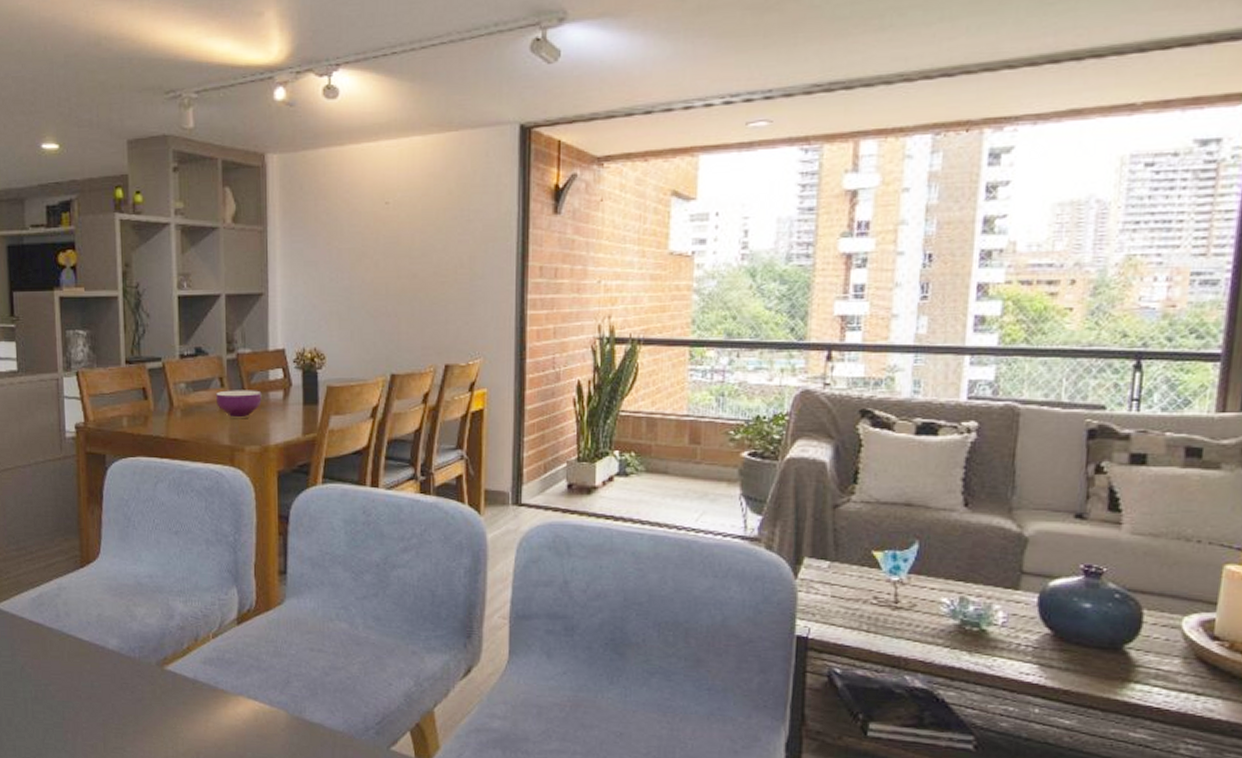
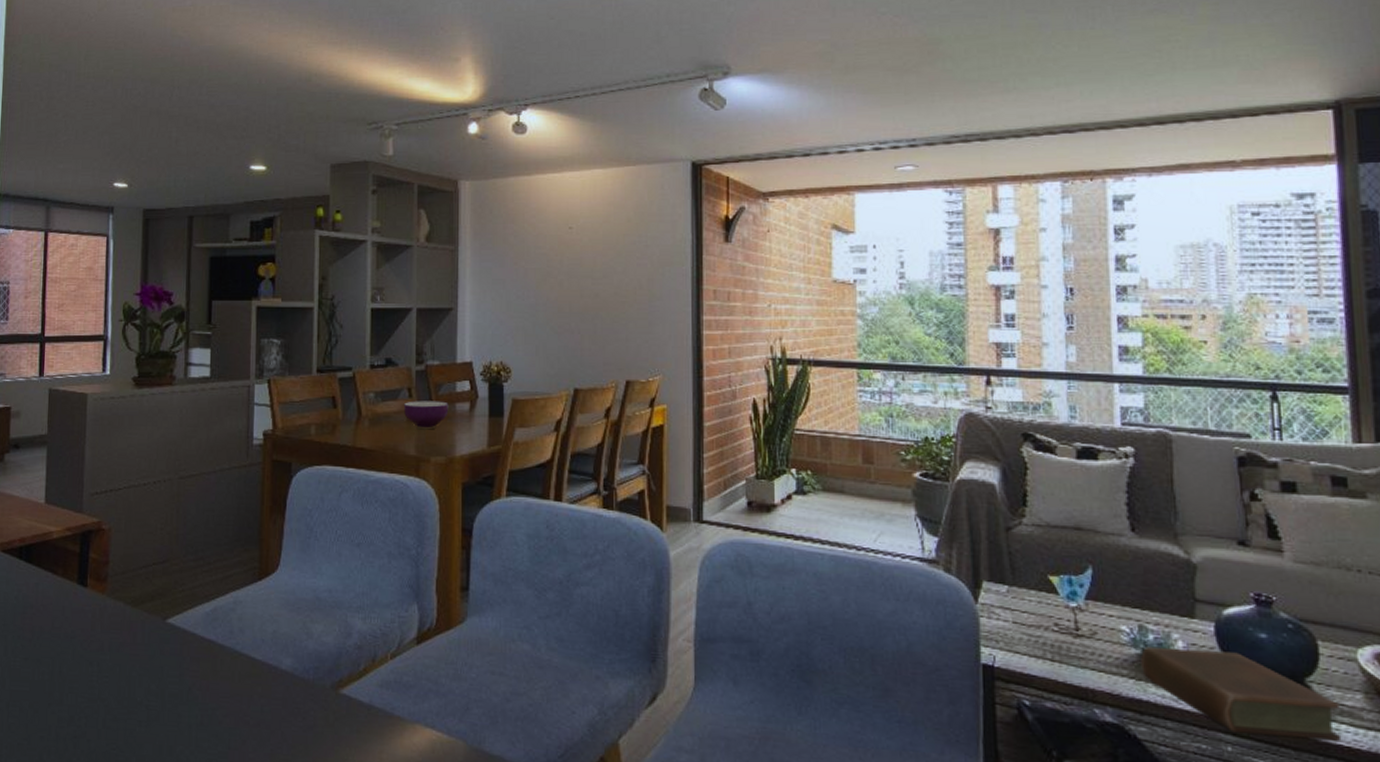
book: none [958,617,1156,702] -> present [1141,646,1342,741]

